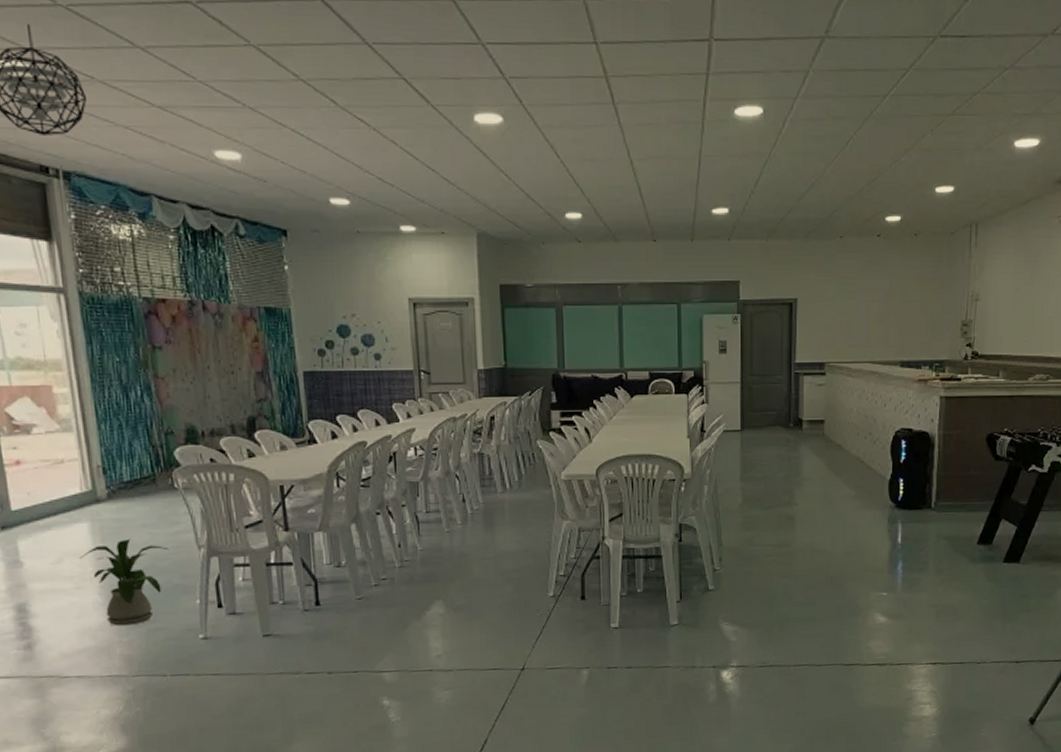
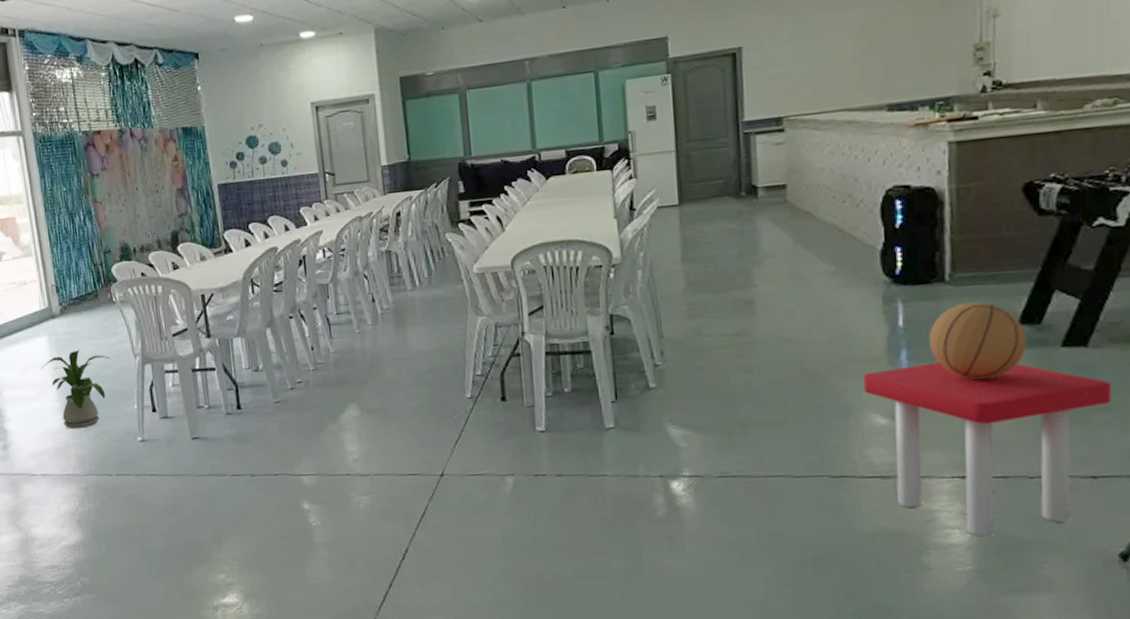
stool: none [871,571,1033,710] -> present [863,361,1112,537]
basketball: none [918,525,982,587] -> present [929,301,1027,380]

